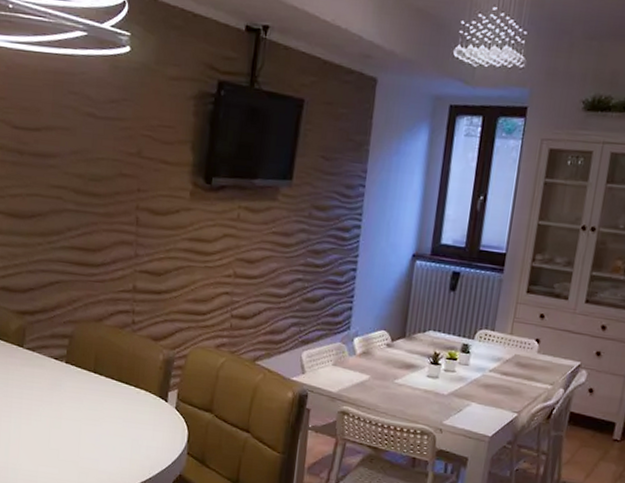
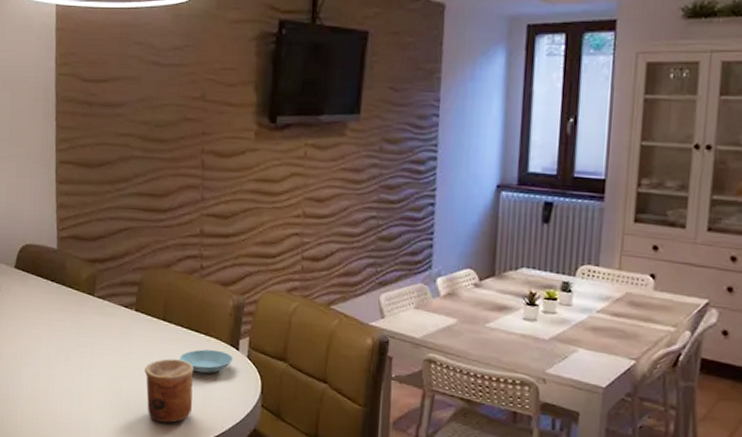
cup: none [74,409,123,470] -> present [145,358,194,424]
saucer: none [109,400,162,424] -> present [180,349,234,374]

